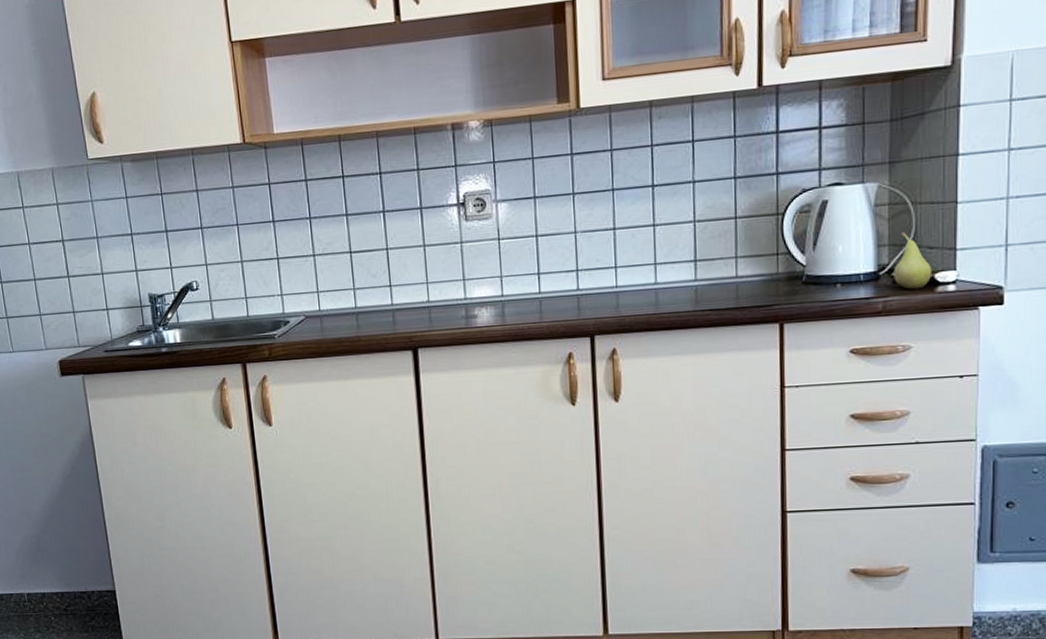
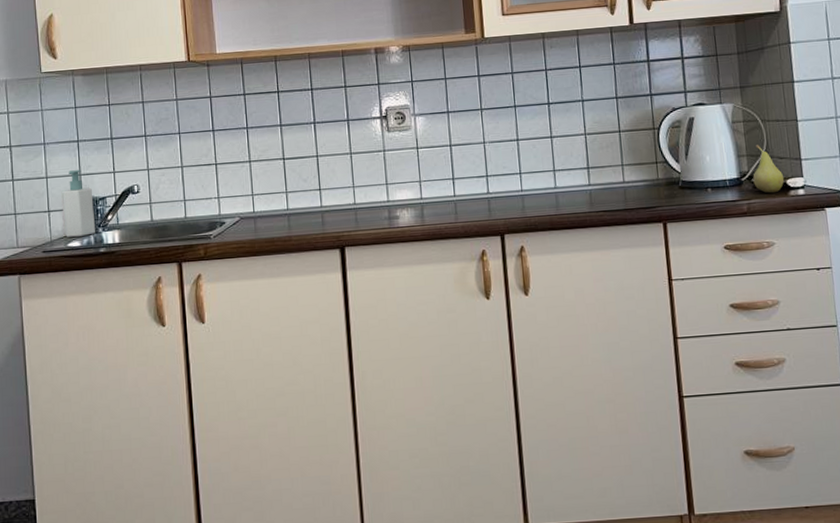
soap bottle: none [118,265,157,336] -> present [61,170,96,237]

